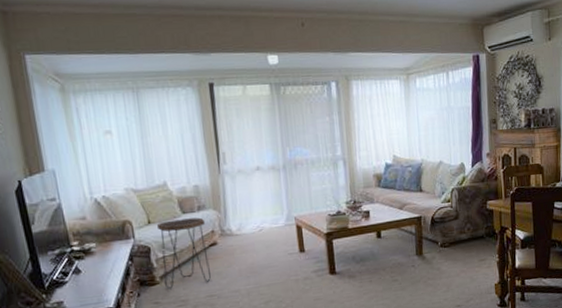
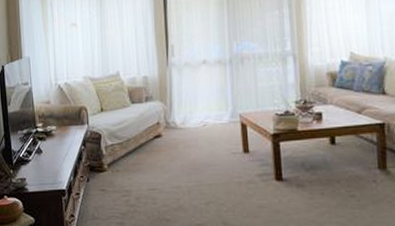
side table: present [157,217,211,290] -> none [109,108,154,178]

